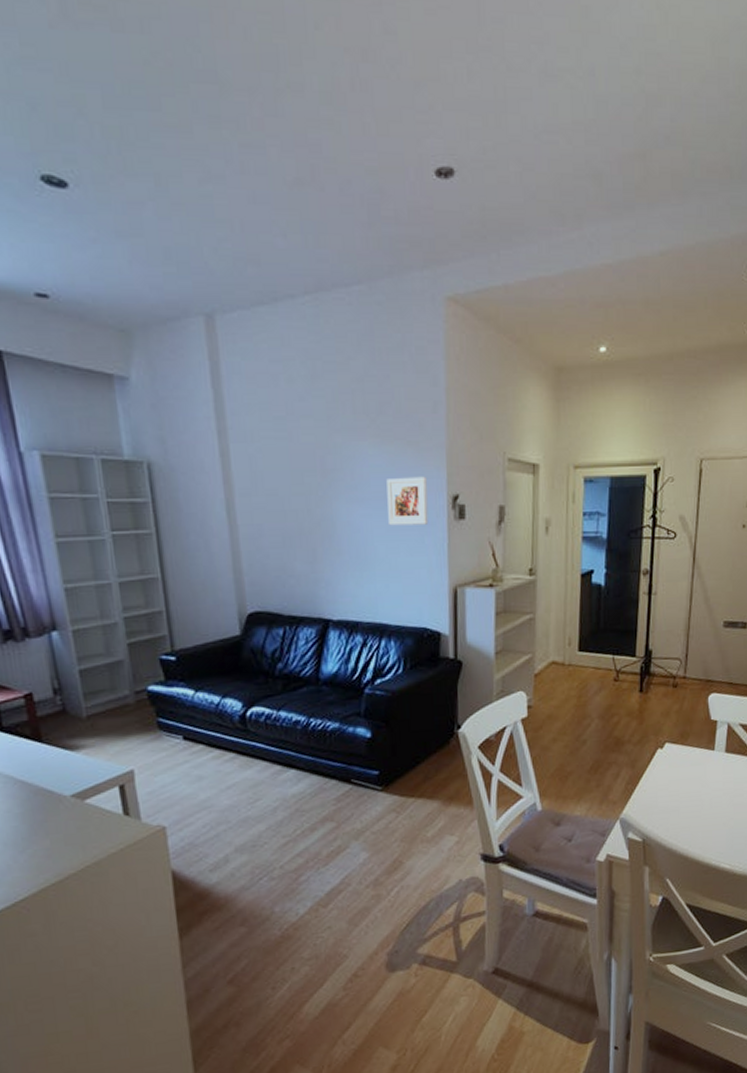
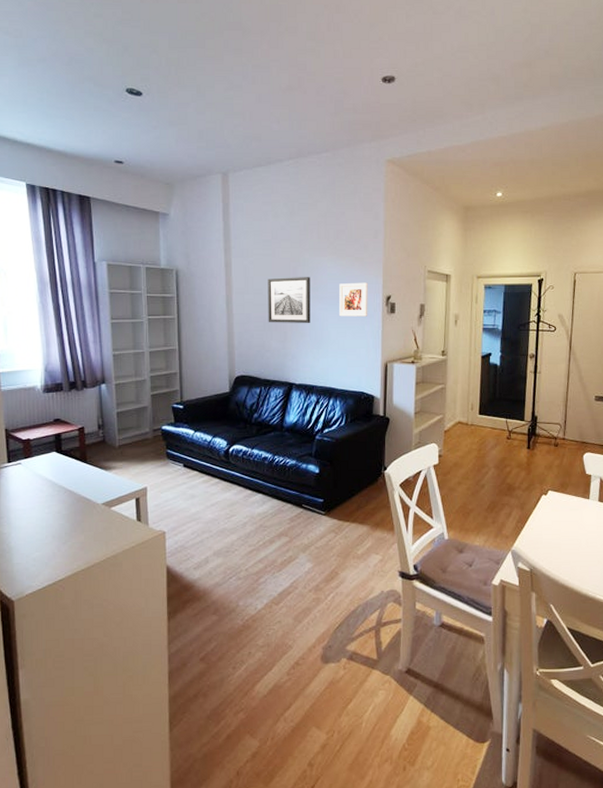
wall art: none [284,470,349,537] -> present [267,277,311,324]

